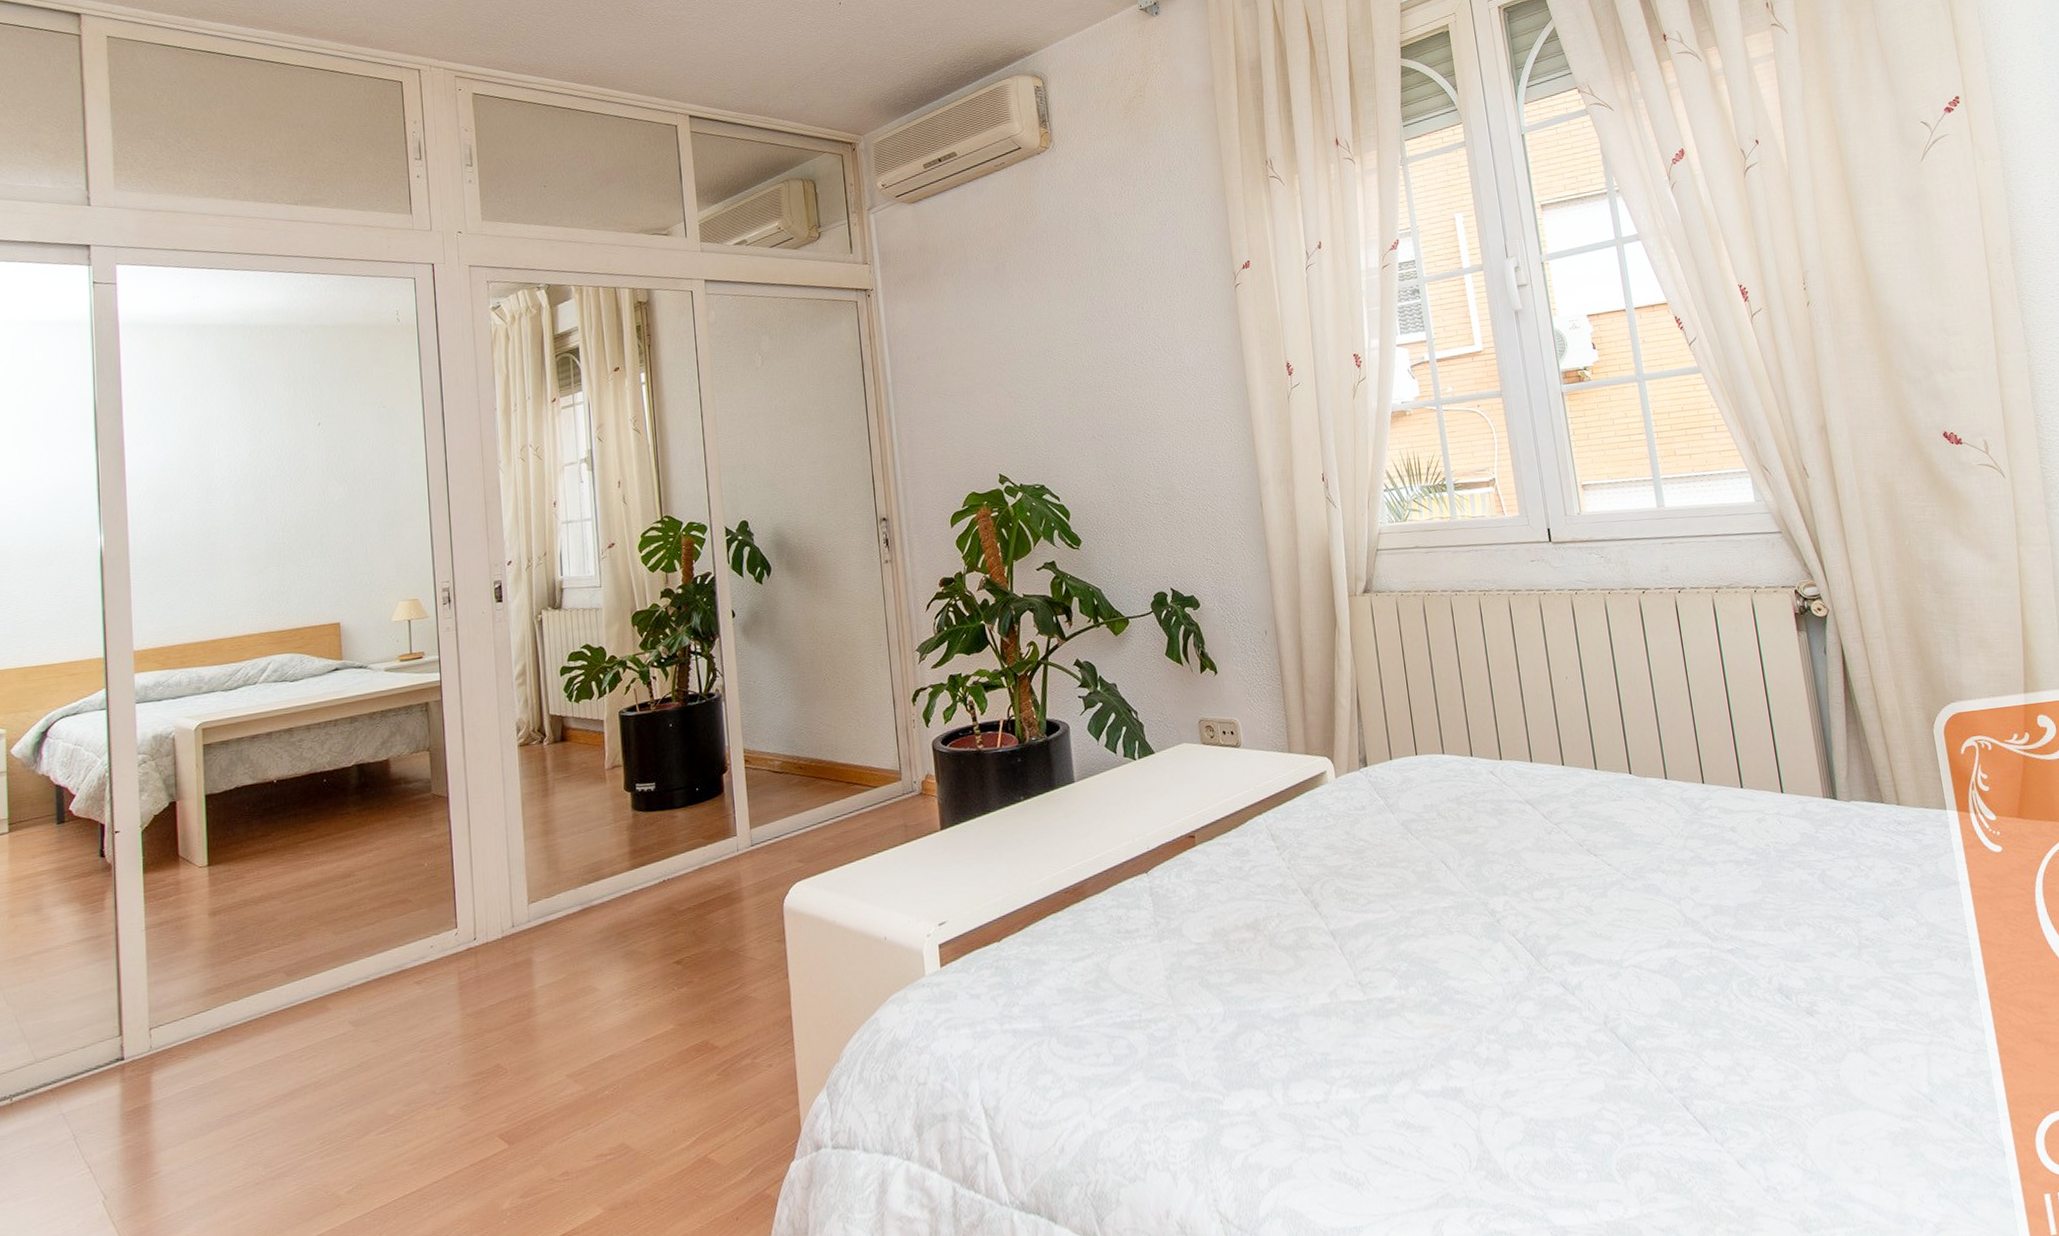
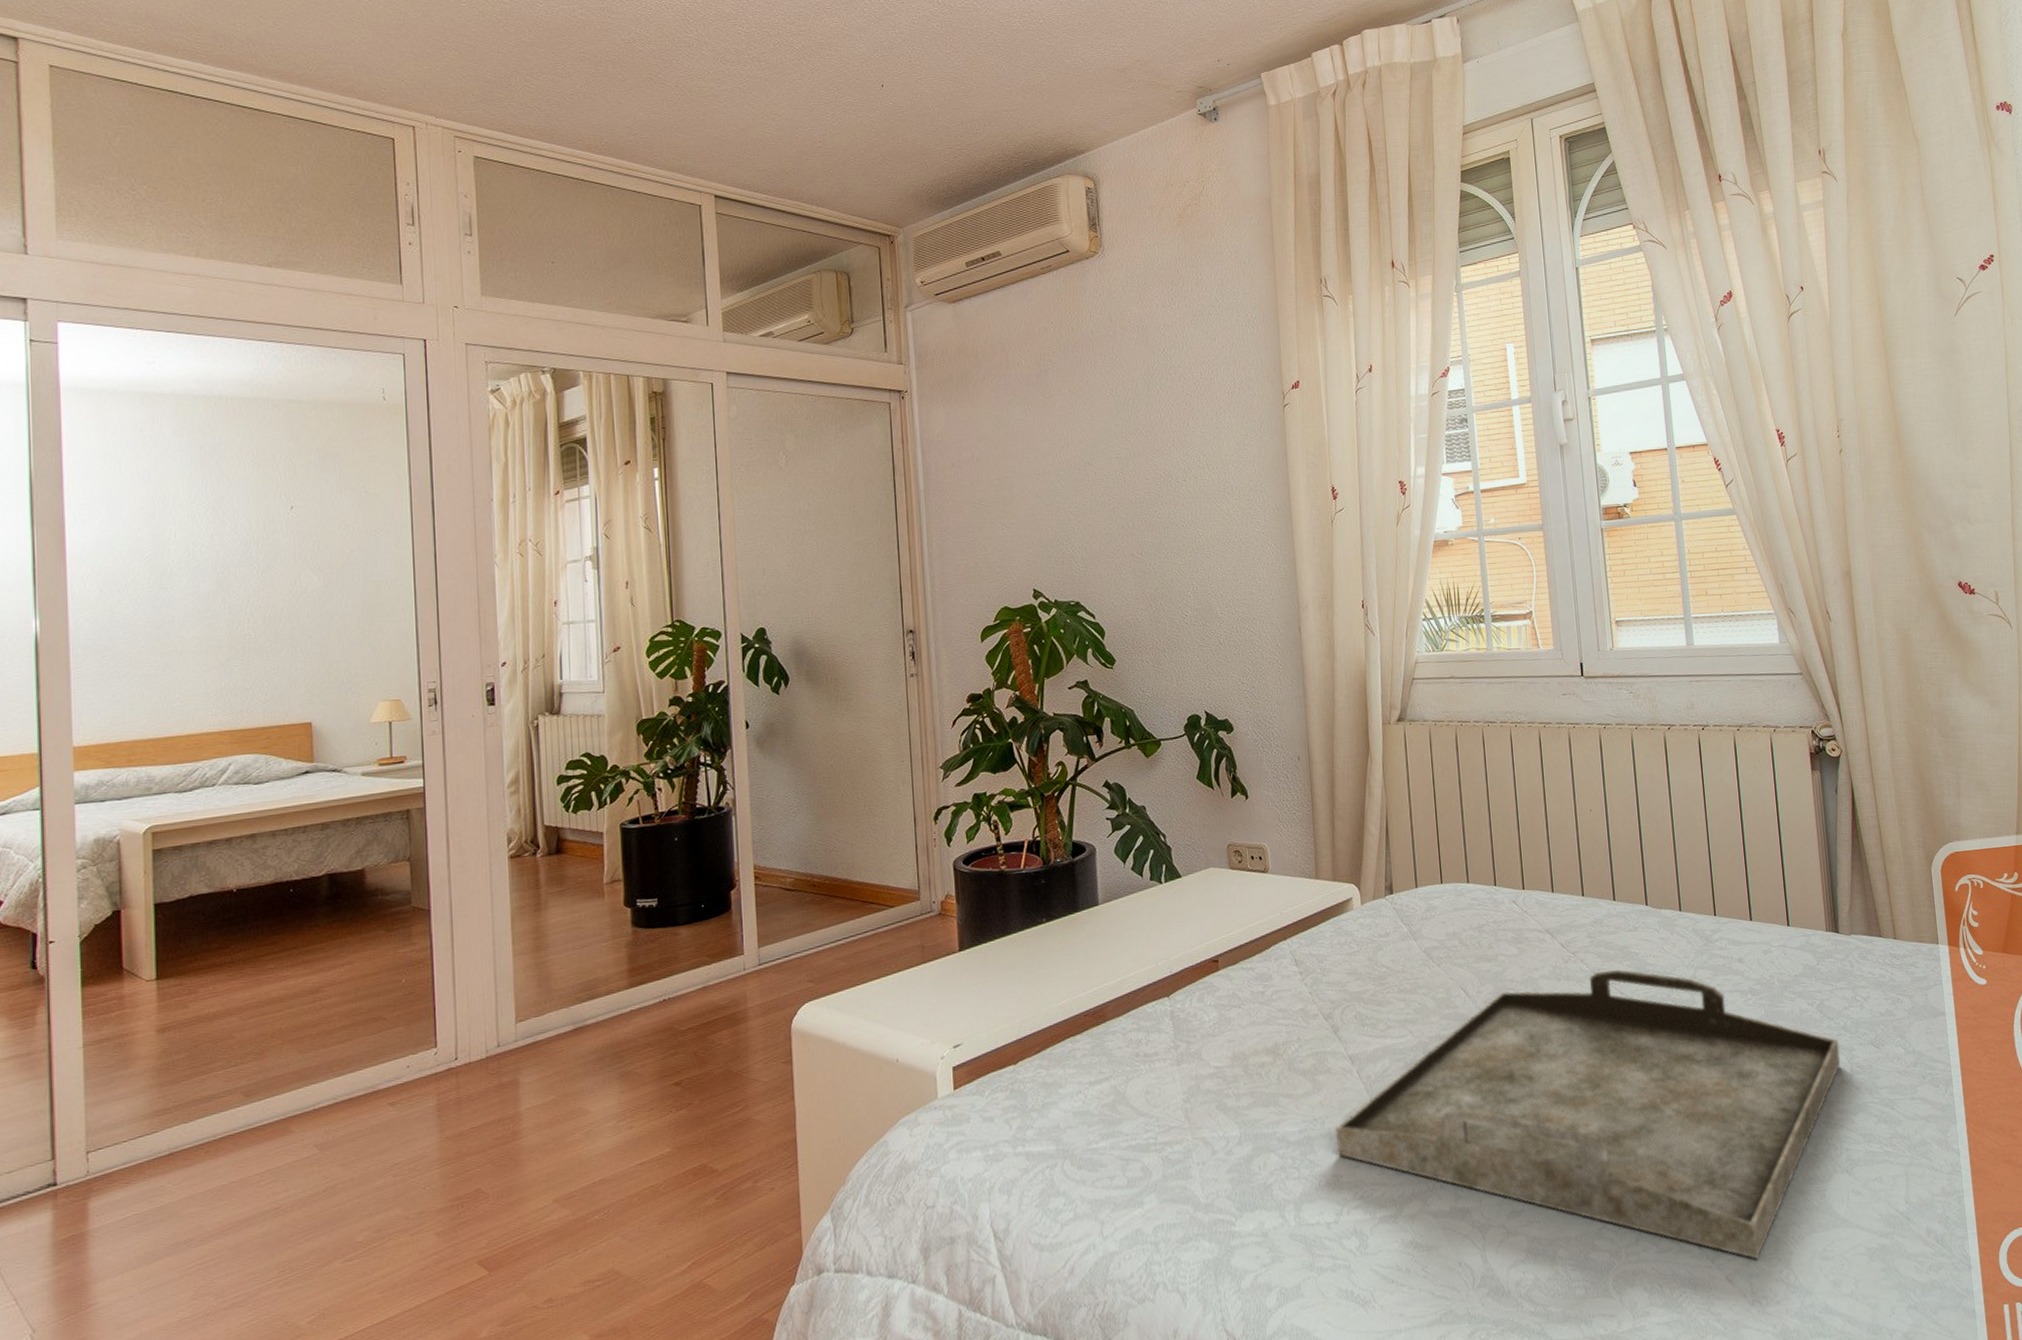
serving tray: none [1320,840,1848,1143] -> present [1335,969,1841,1259]

